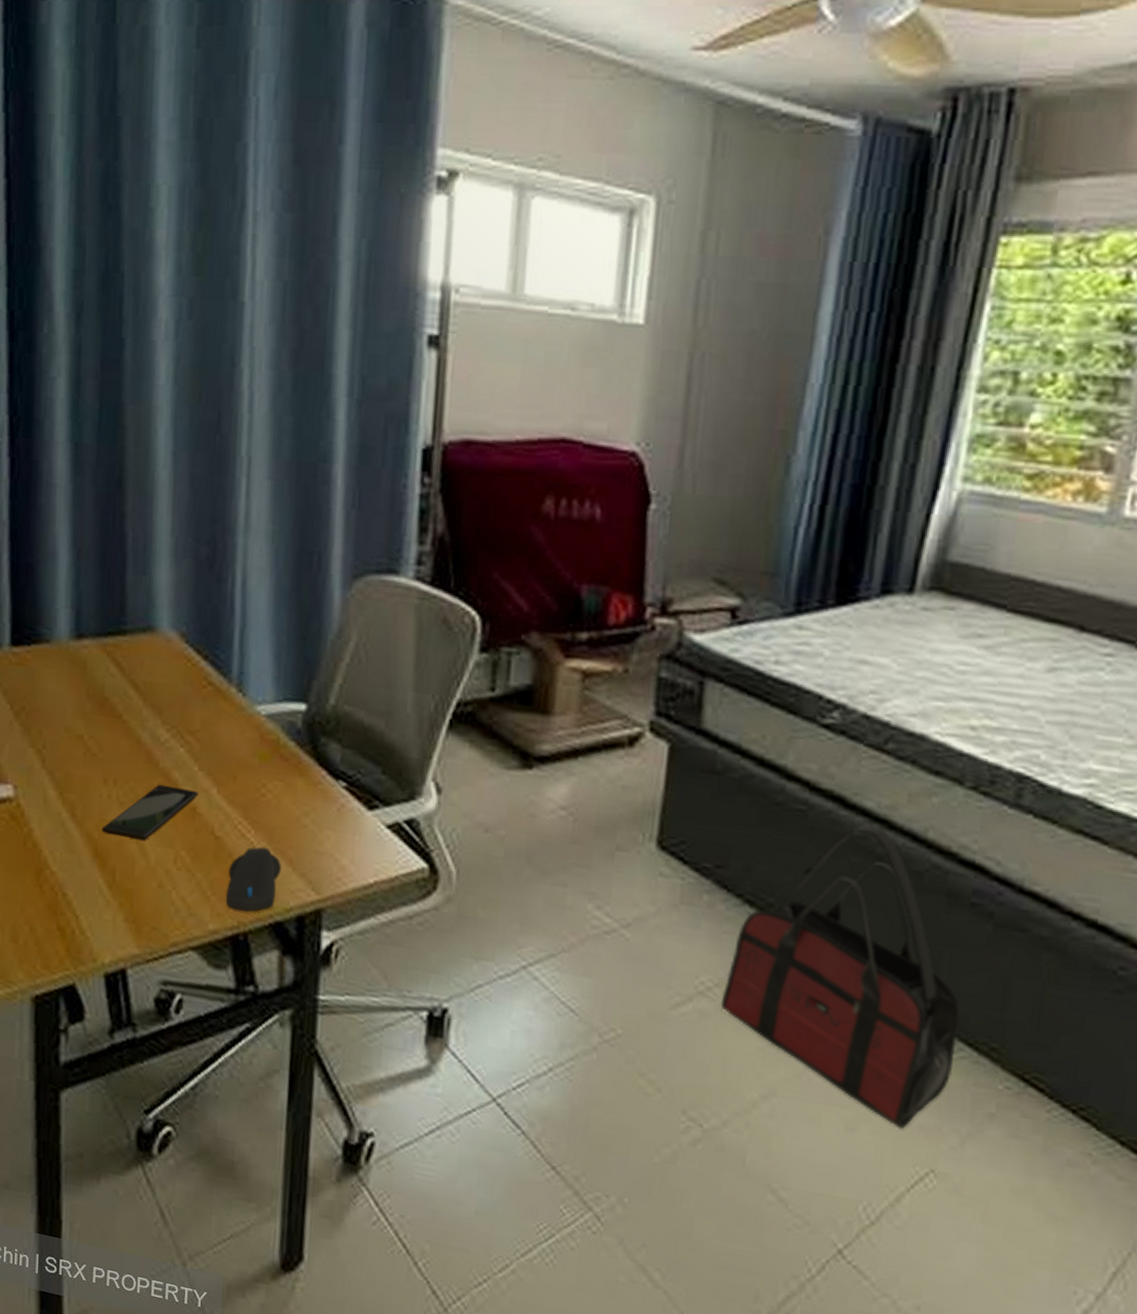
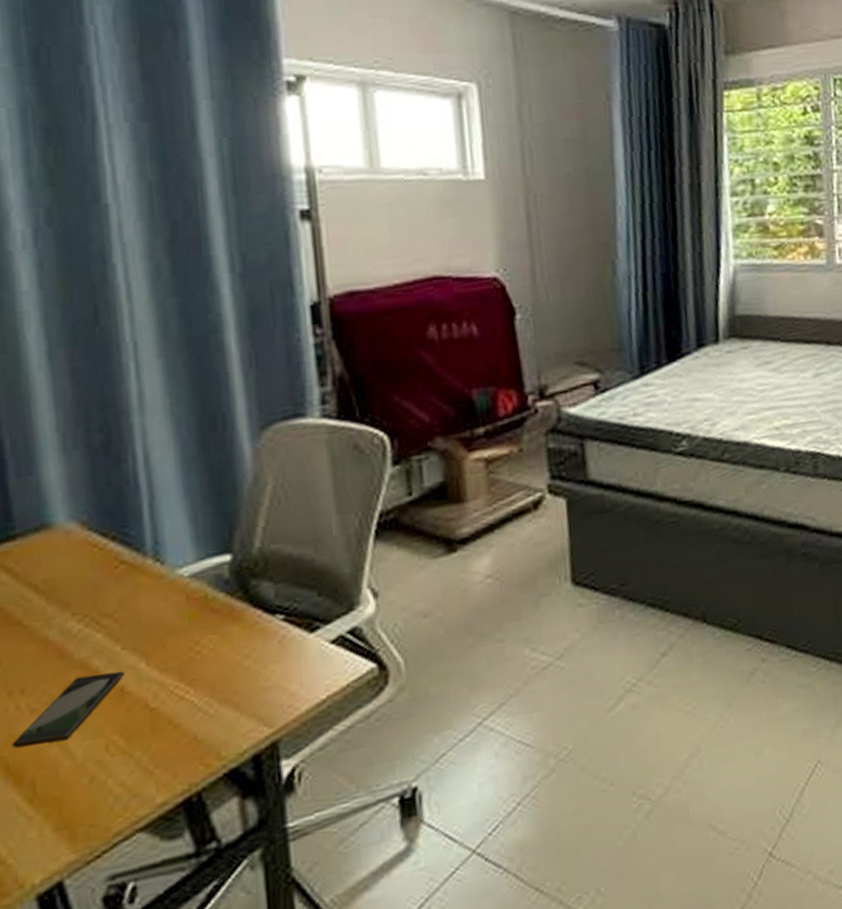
computer mouse: present [225,846,281,913] -> none [170,701,228,775]
duffel bag: present [720,824,961,1130] -> none [645,516,816,740]

